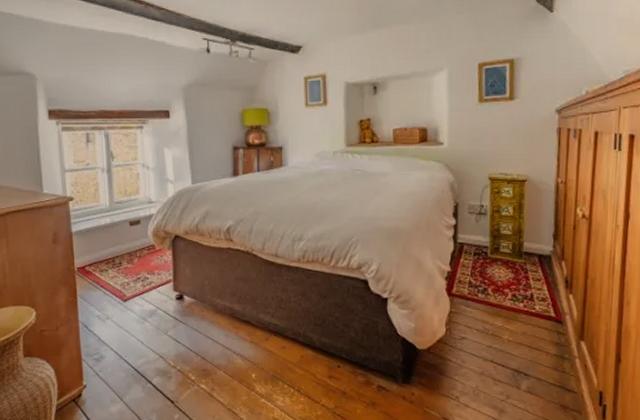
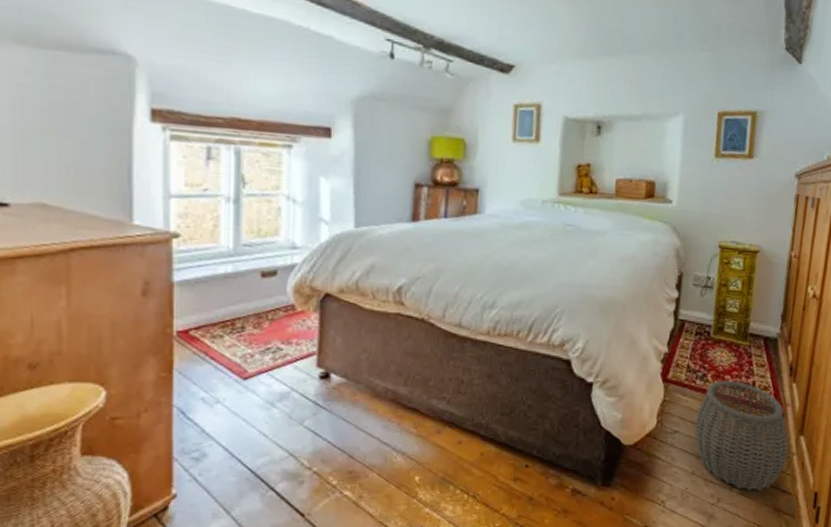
woven basket: none [480,294,570,390] -> present [694,380,789,491]

